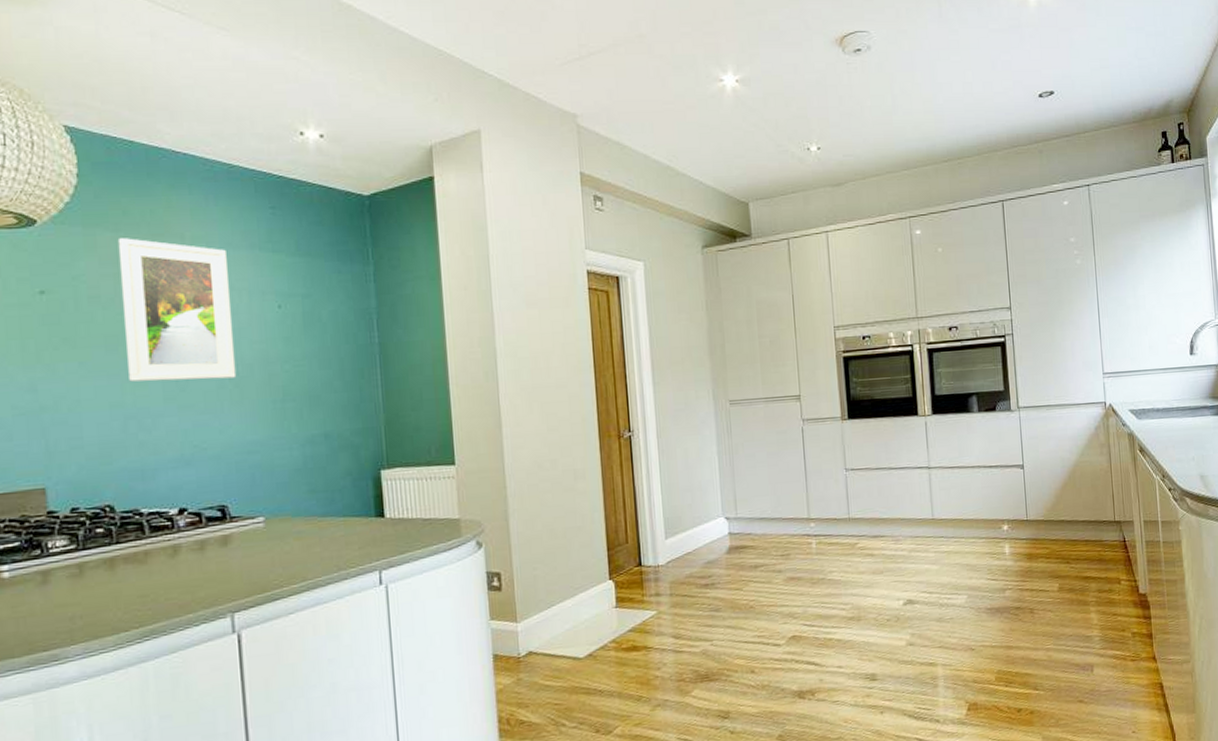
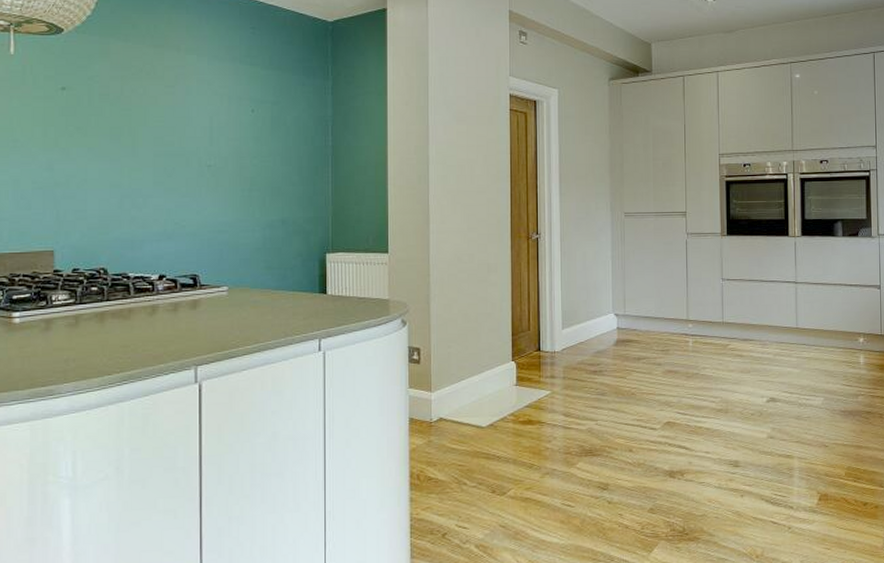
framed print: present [117,238,237,382] -> none [126,47,214,168]

